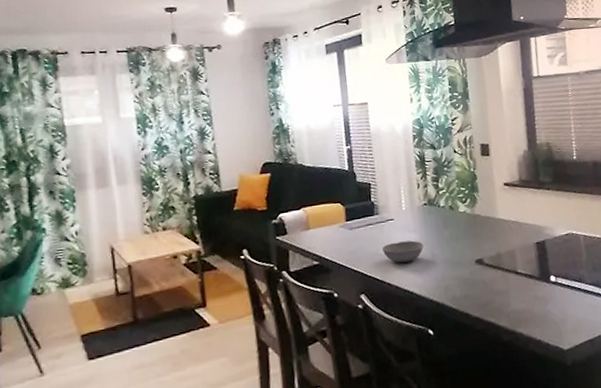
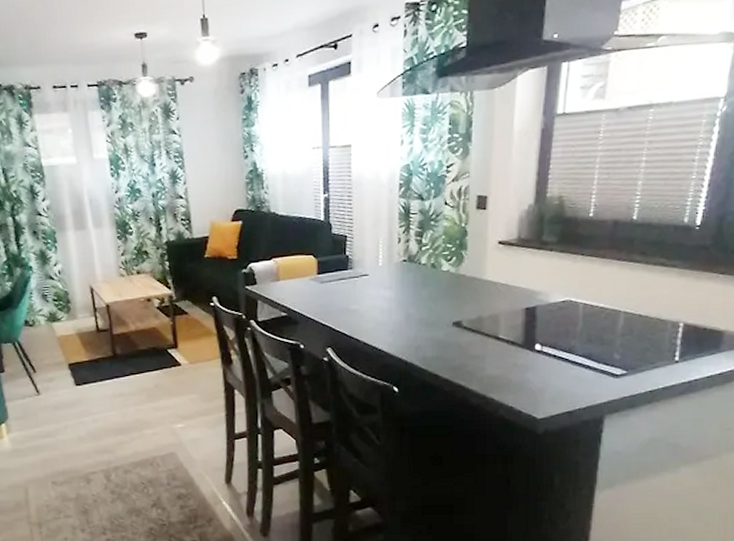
bowl: present [381,240,424,263] -> none [353,298,397,320]

